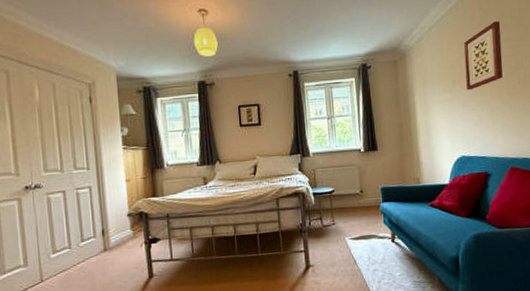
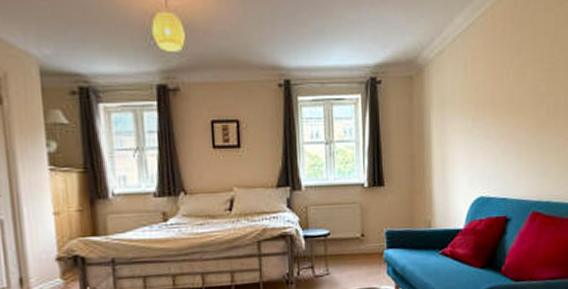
wall art: present [464,21,503,91] -> none [490,37,533,119]

